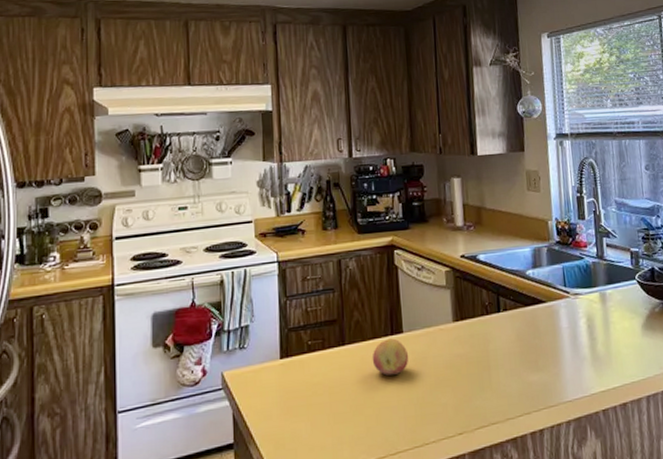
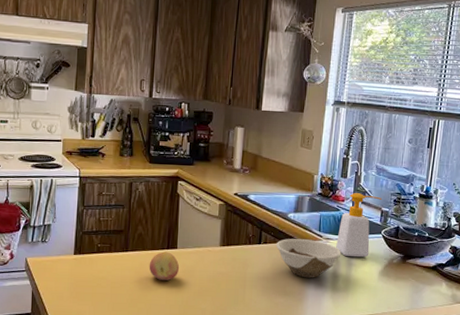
bowl: none [517,298,595,346] -> present [275,238,341,278]
soap bottle: none [586,235,629,312] -> present [336,193,383,258]

